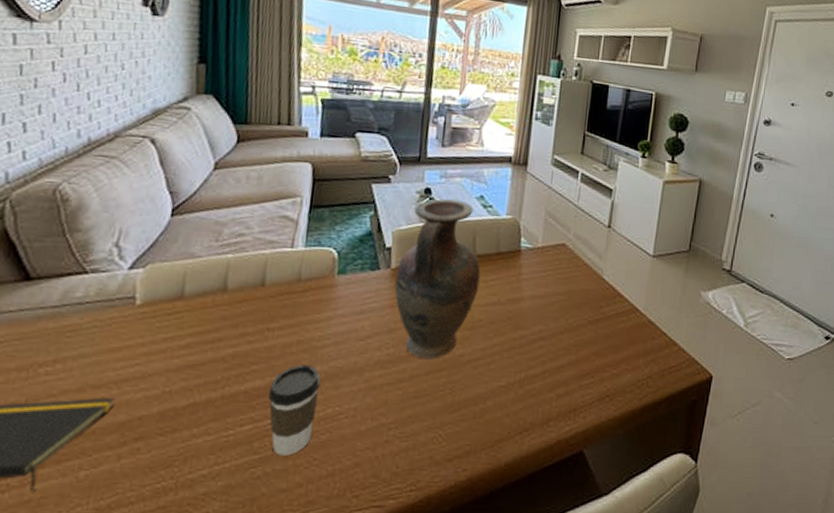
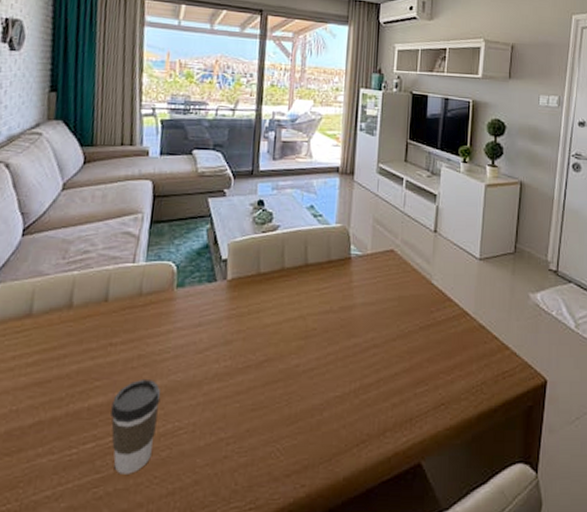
vase: present [394,199,481,360] -> none [231,210,313,371]

